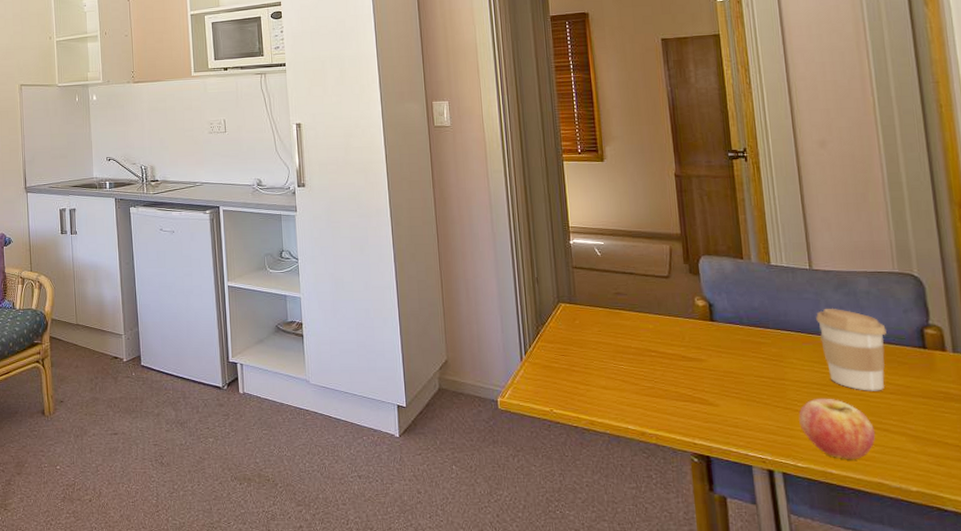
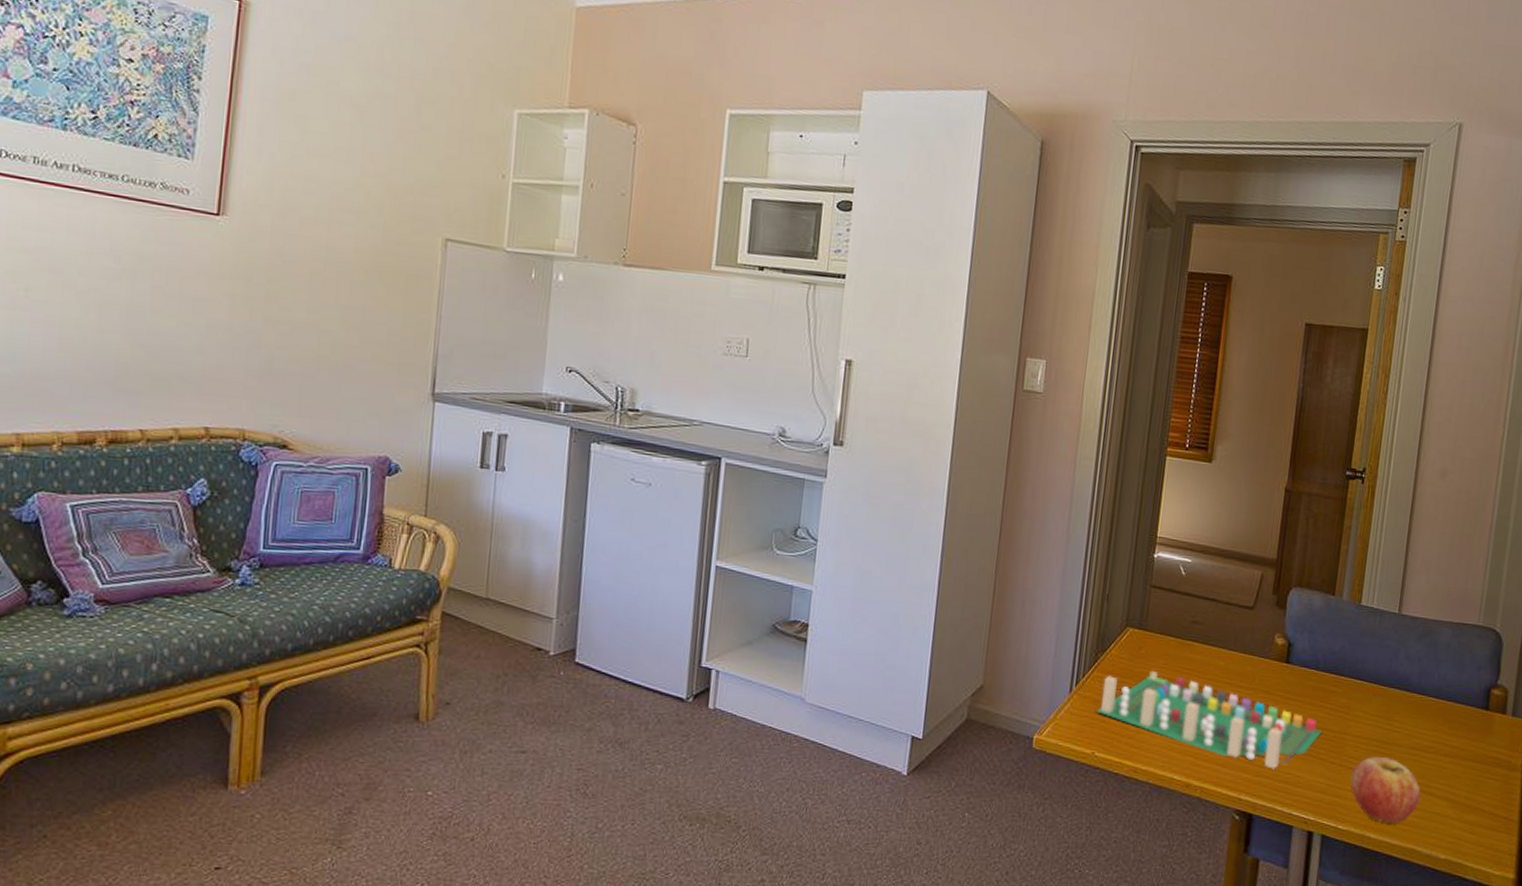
board game: none [546,337,761,415] -> present [1095,670,1323,769]
coffee cup: present [816,308,887,391] -> none [1391,658,1457,752]

